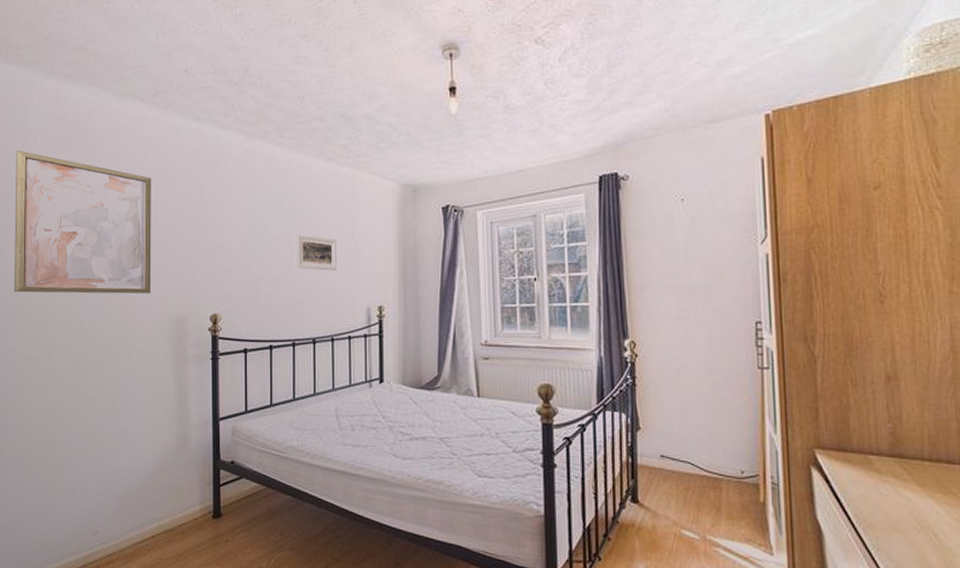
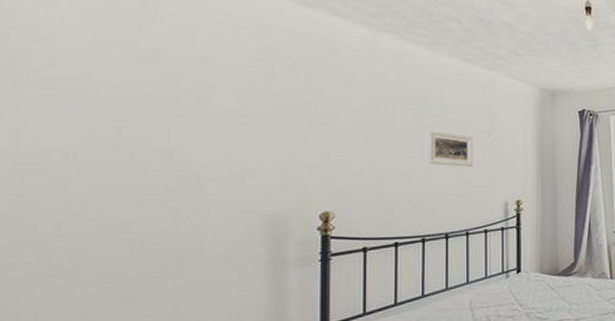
wall art: present [14,150,152,294] -> none [9,12,242,192]

